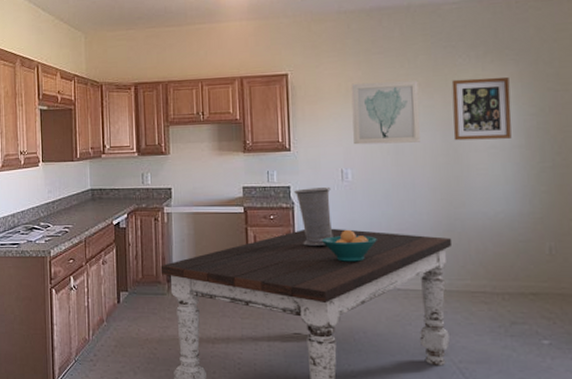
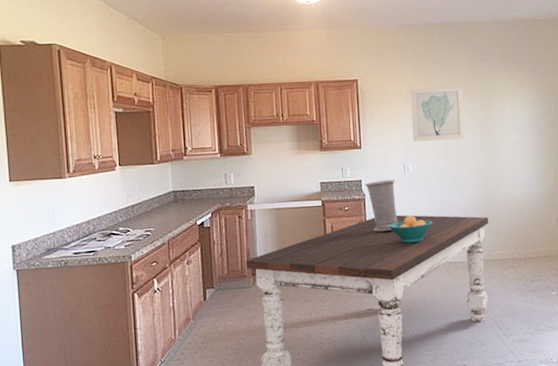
wall art: present [451,76,512,141] -> none [487,85,530,137]

